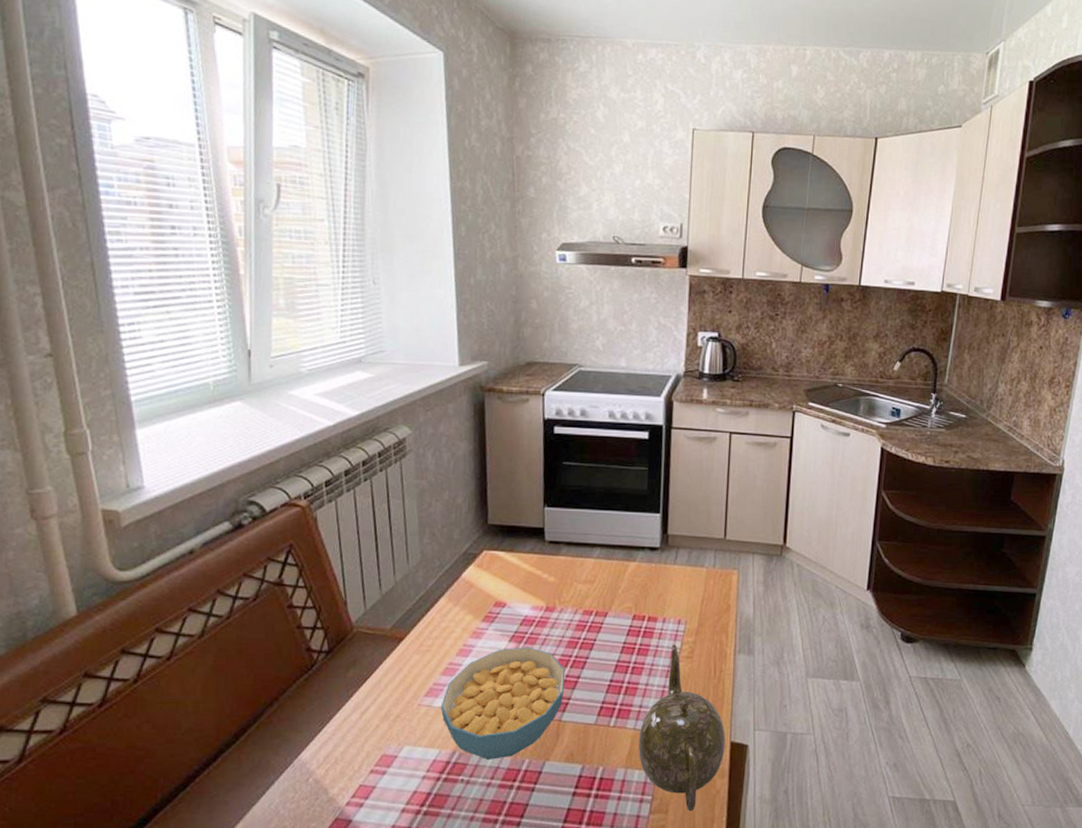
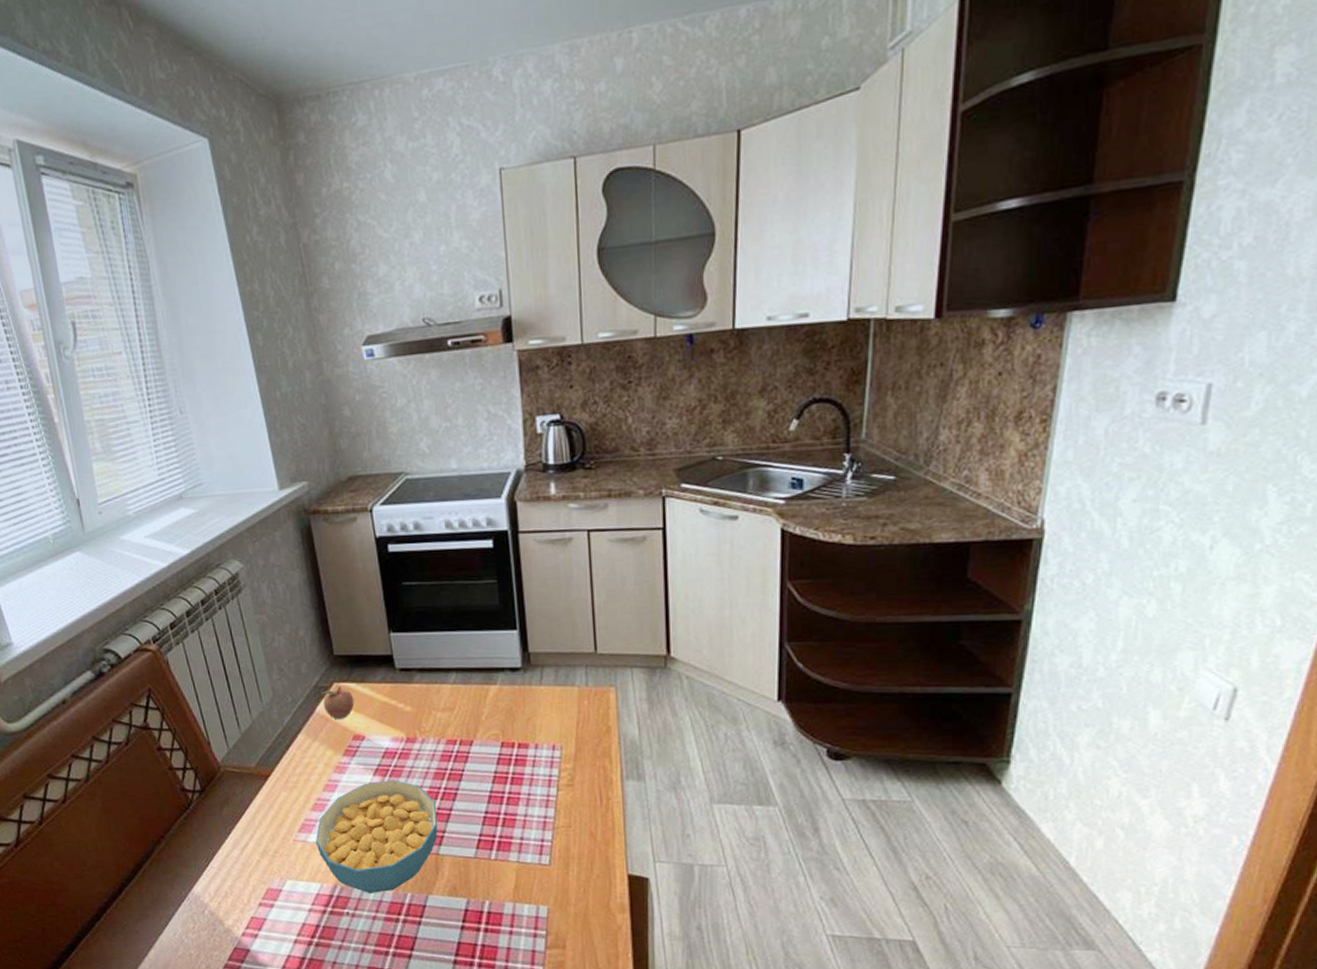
fruit: none [470,554,501,586] -> present [321,686,355,719]
teapot: present [638,644,726,812] -> none [524,772,623,948]

